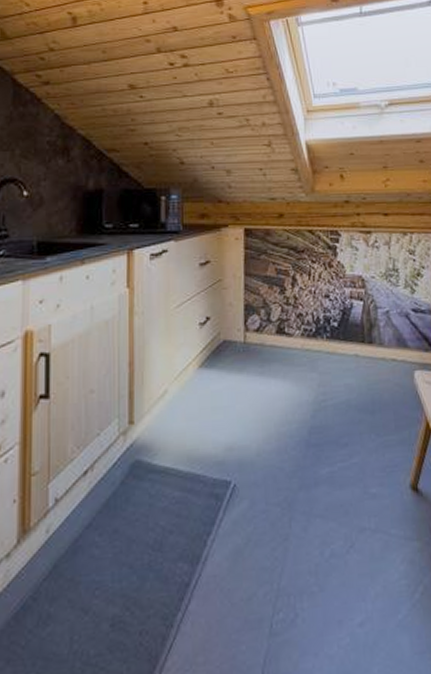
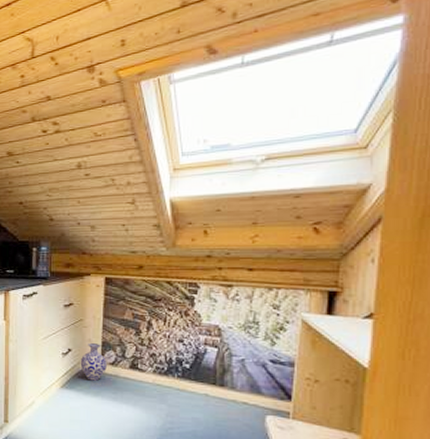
vase: none [220,307,251,354] -> present [80,343,107,381]

